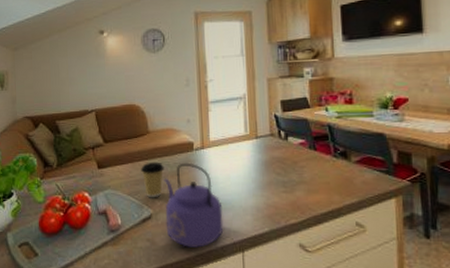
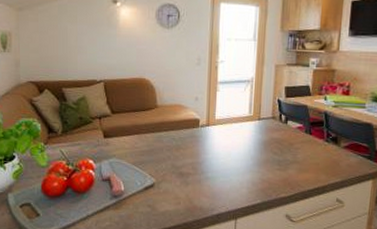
coffee cup: present [141,162,164,198] -> none [147,135,170,169]
kettle: present [164,162,224,249] -> none [167,137,221,215]

